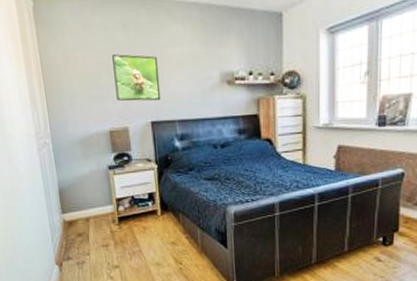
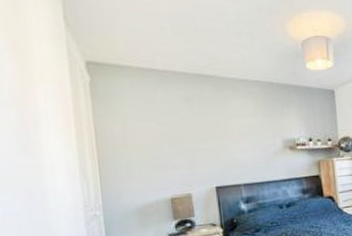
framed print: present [112,54,161,101] -> none [175,125,226,169]

